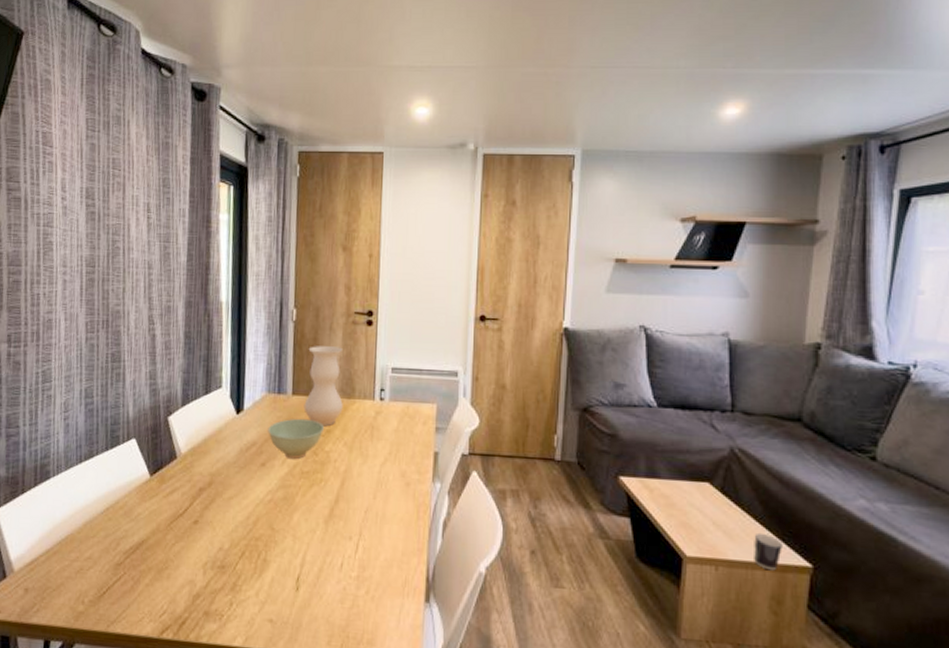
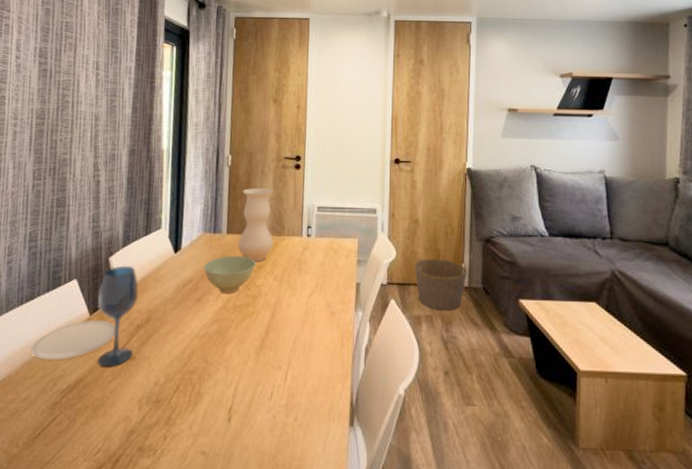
plate: none [93,481,178,521] -> present [32,319,116,361]
wineglass: none [158,425,201,530] -> present [97,265,140,367]
basket: none [500,427,561,486] -> present [415,258,468,310]
mug: present [754,534,782,571] -> none [636,347,661,380]

